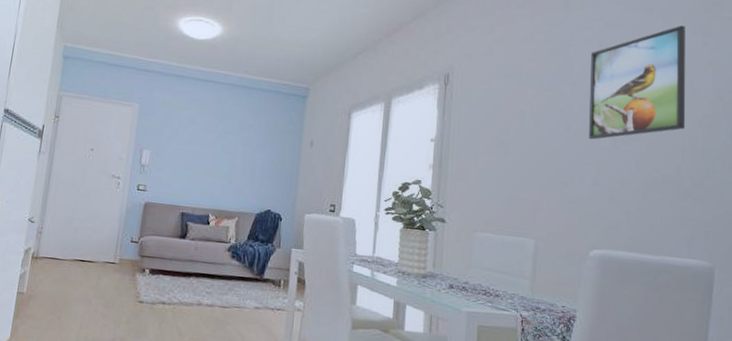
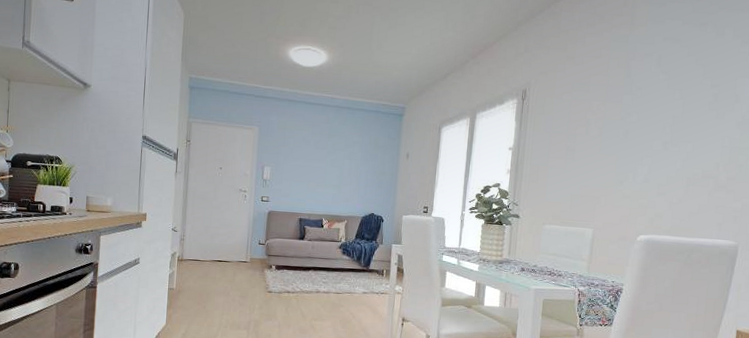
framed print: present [588,25,686,140] -> none [643,38,735,143]

